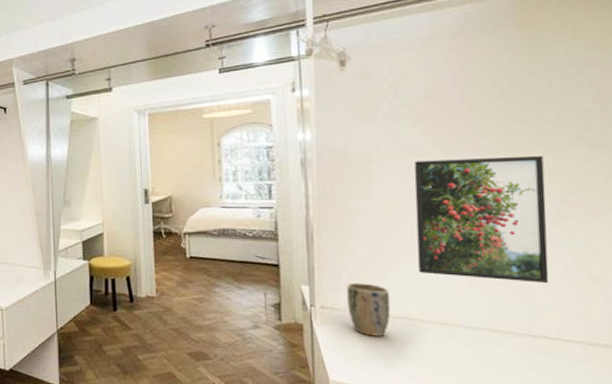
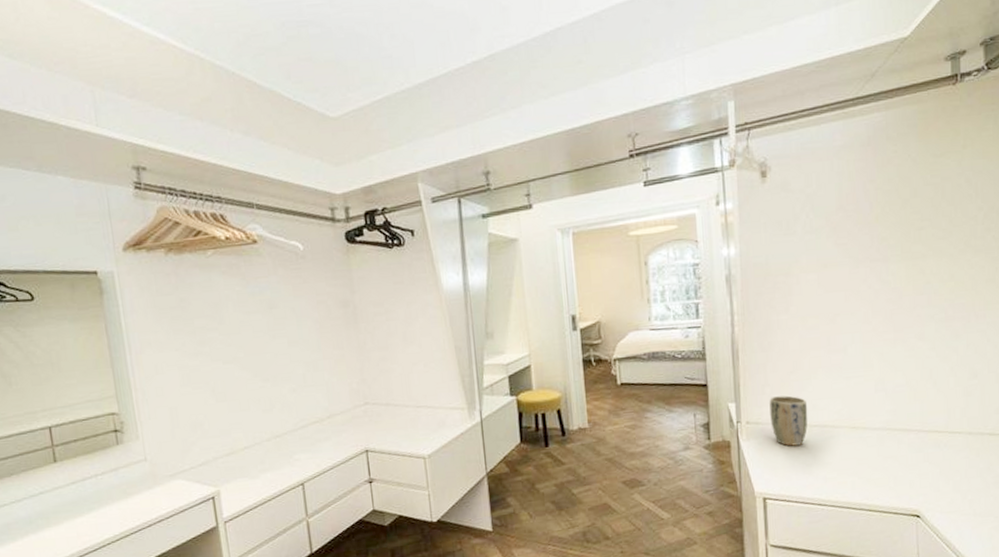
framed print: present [414,155,549,284] -> none [828,262,939,383]

